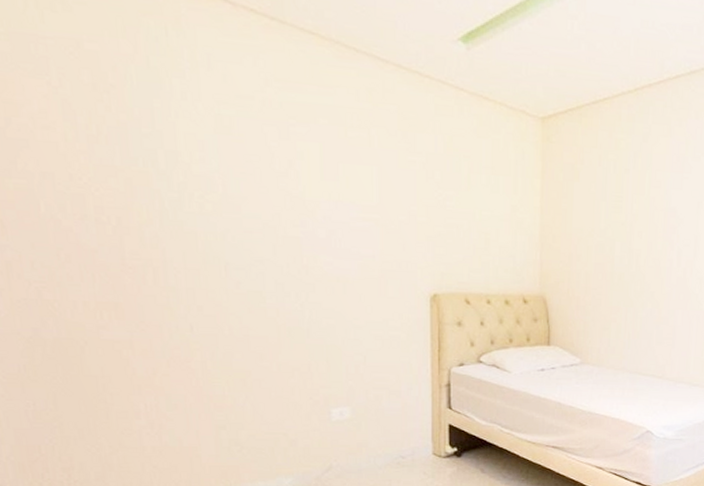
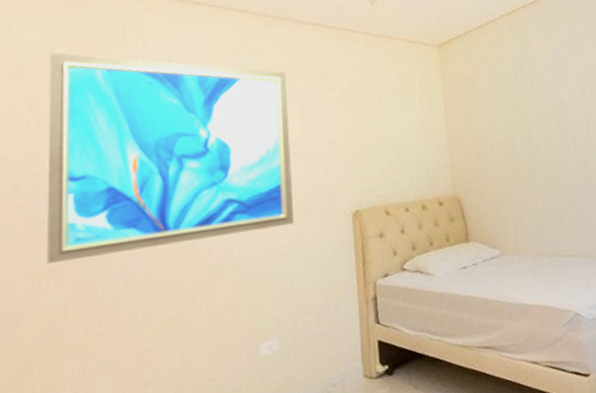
wall art: none [79,48,367,298] -> present [47,53,294,263]

